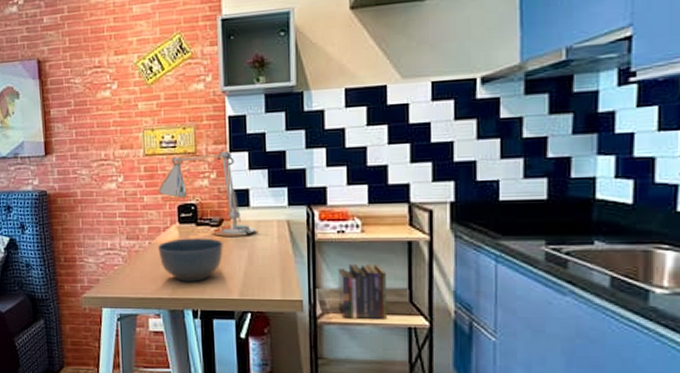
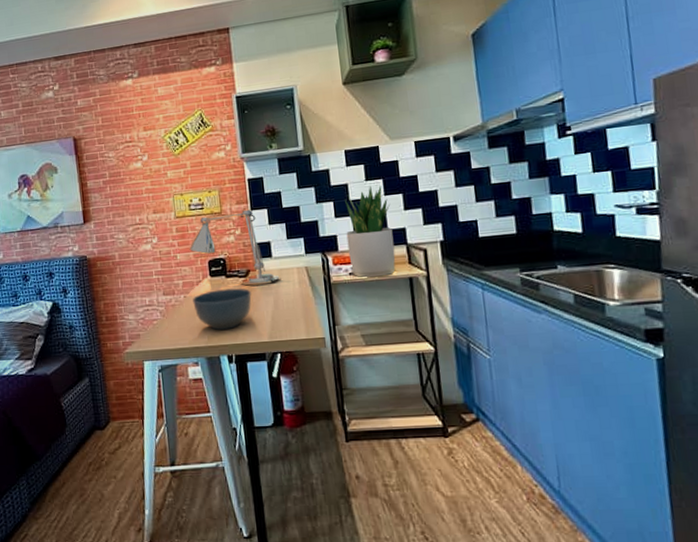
books: present [337,264,387,319] -> none [352,300,398,350]
planter: none [338,131,395,238] -> present [345,185,396,278]

